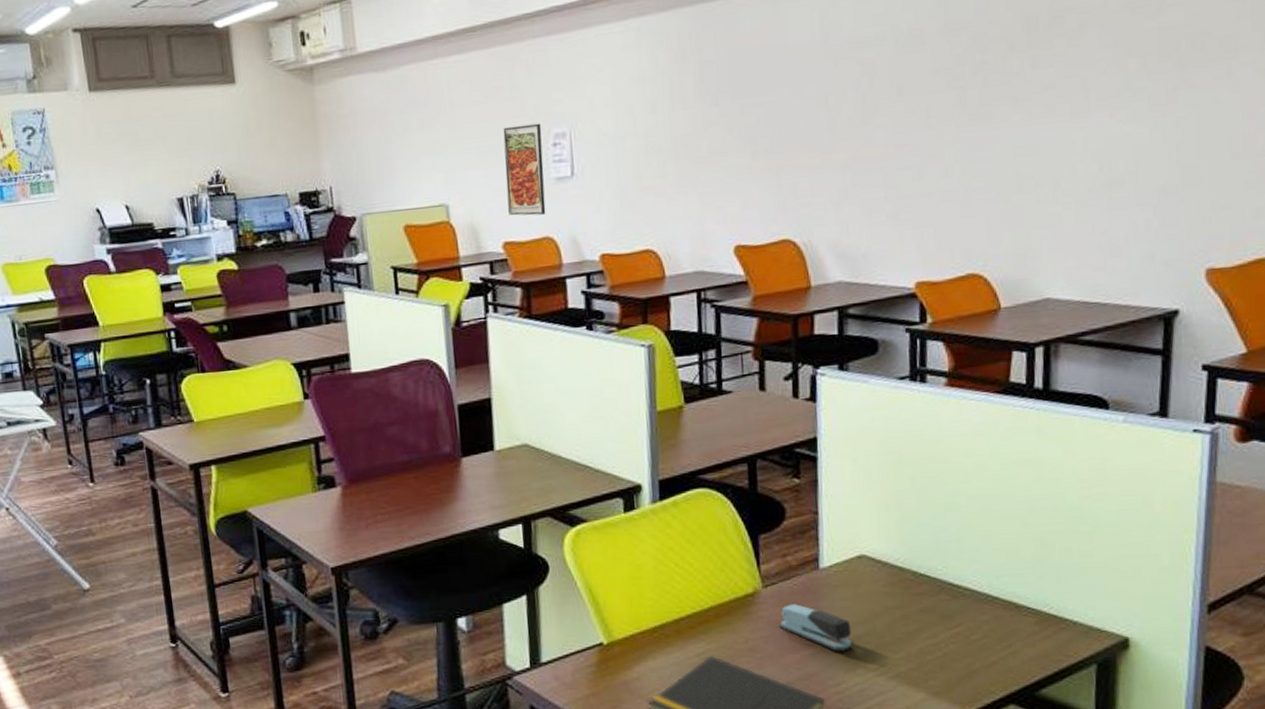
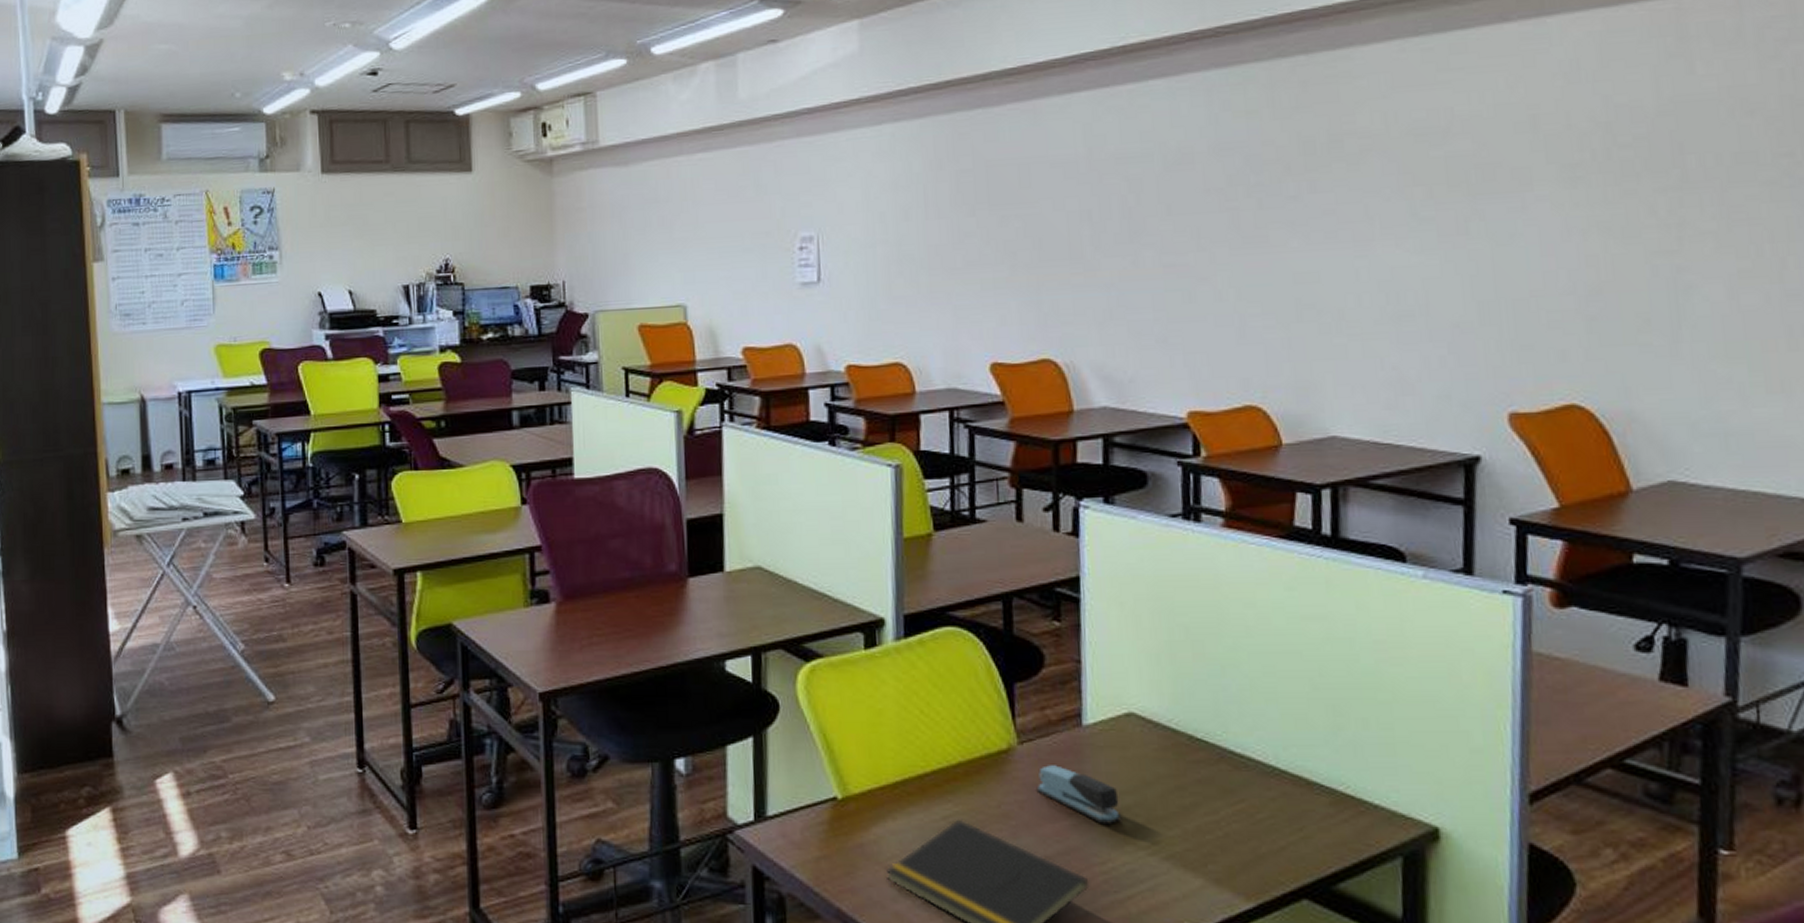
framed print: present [503,123,546,216] -> none [747,226,790,321]

